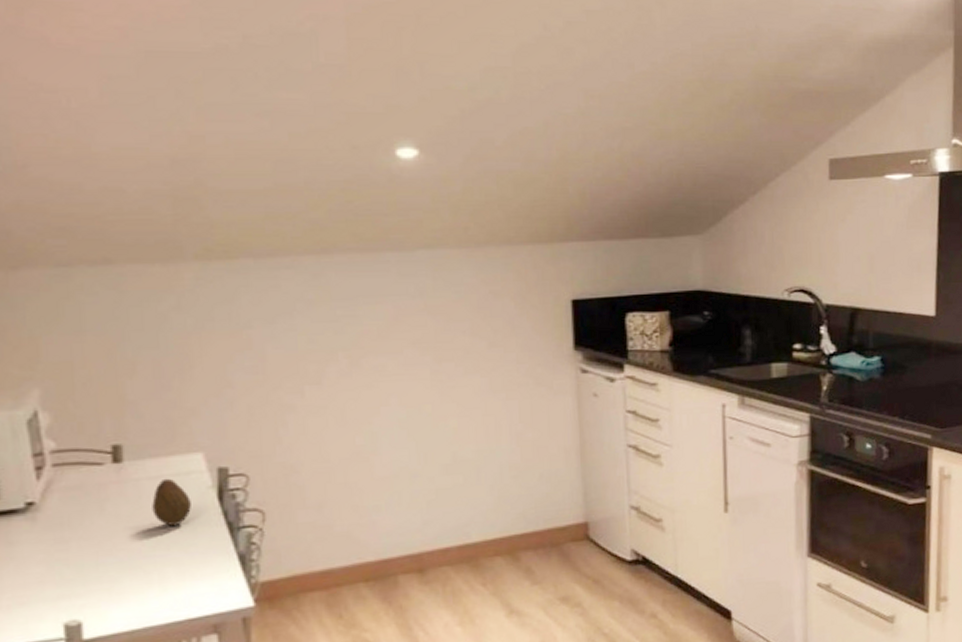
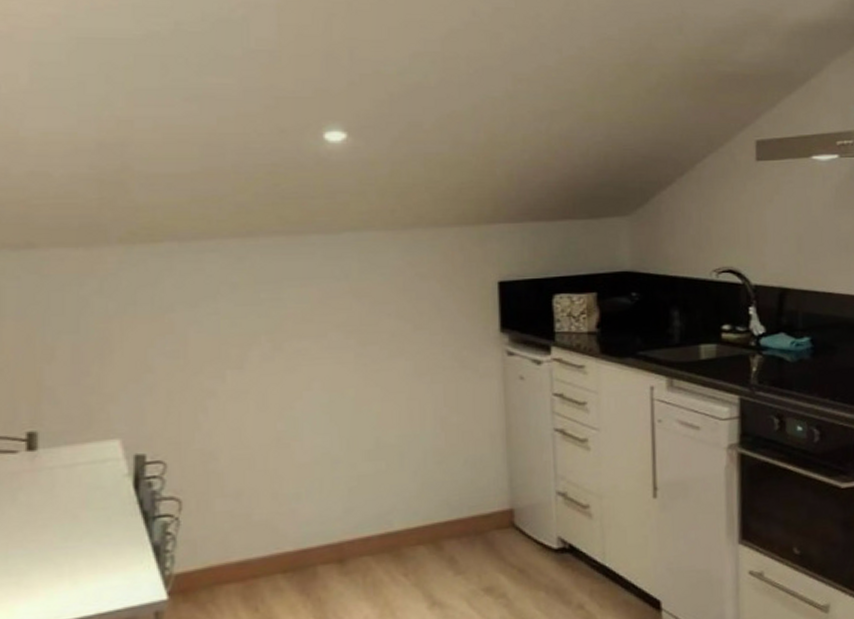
fruit: present [152,478,191,526] -> none [66,466,106,516]

